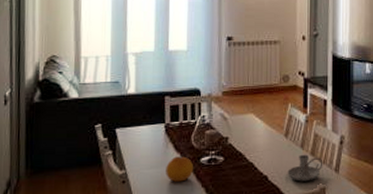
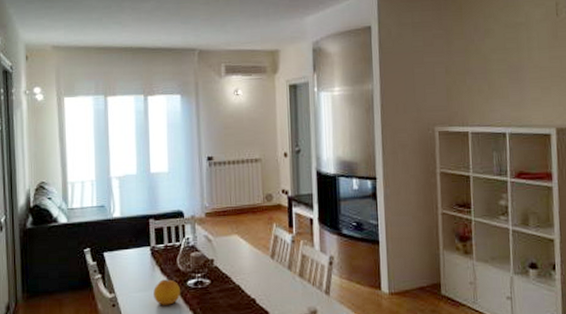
candle holder: present [288,154,323,182] -> none [276,276,313,305]

